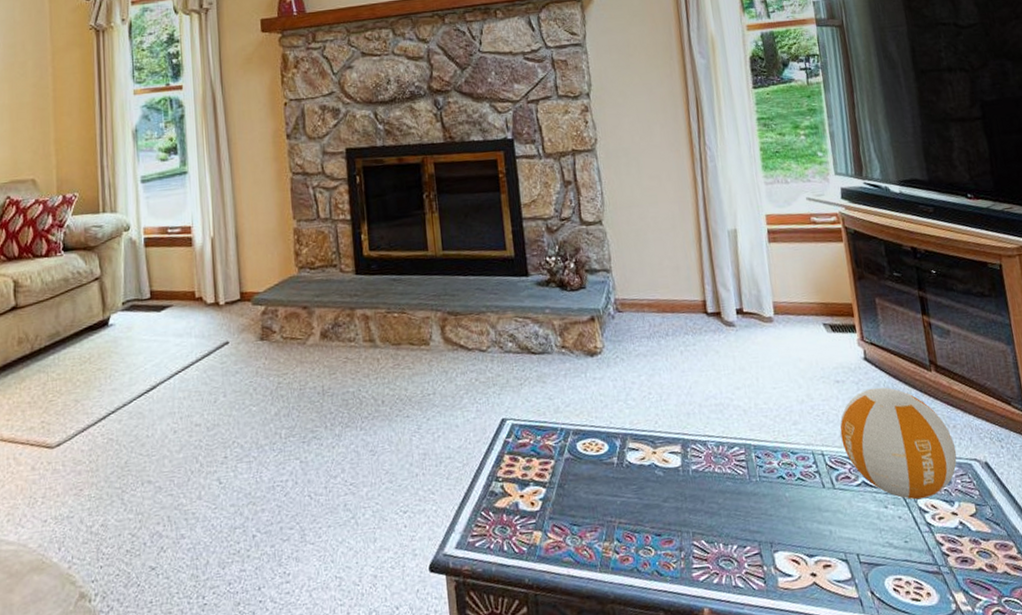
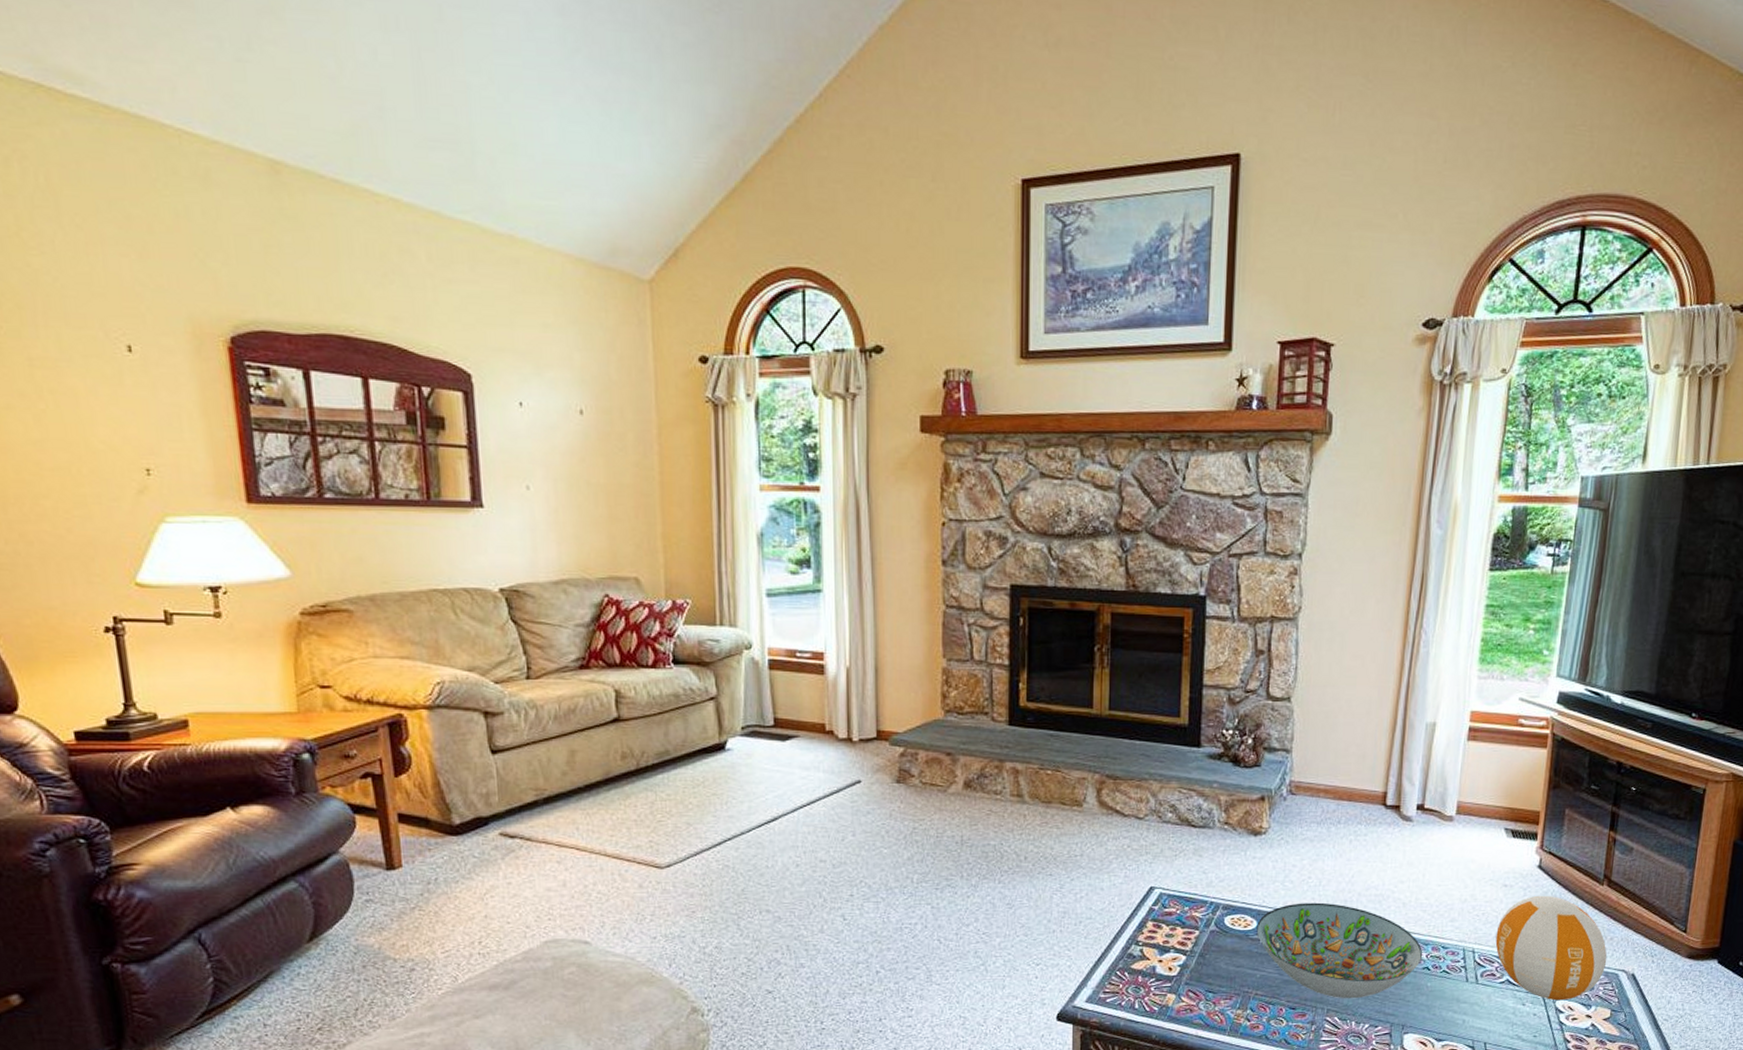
decorative bowl: none [608,417,775,519] -> present [1256,902,1423,999]

